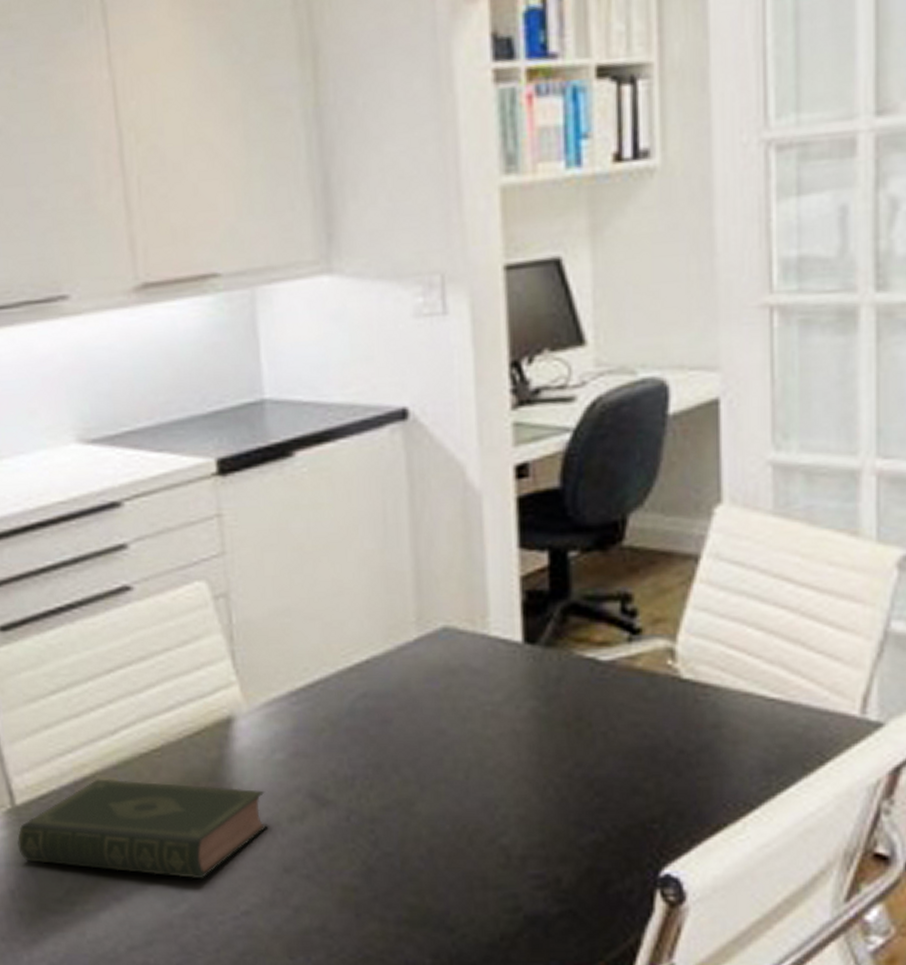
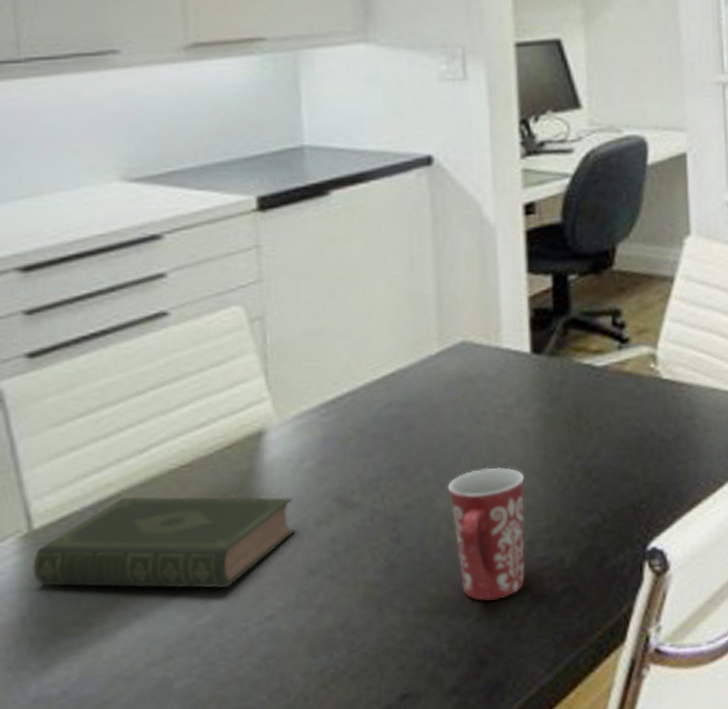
mug: none [429,771,516,916] -> present [447,467,525,600]

